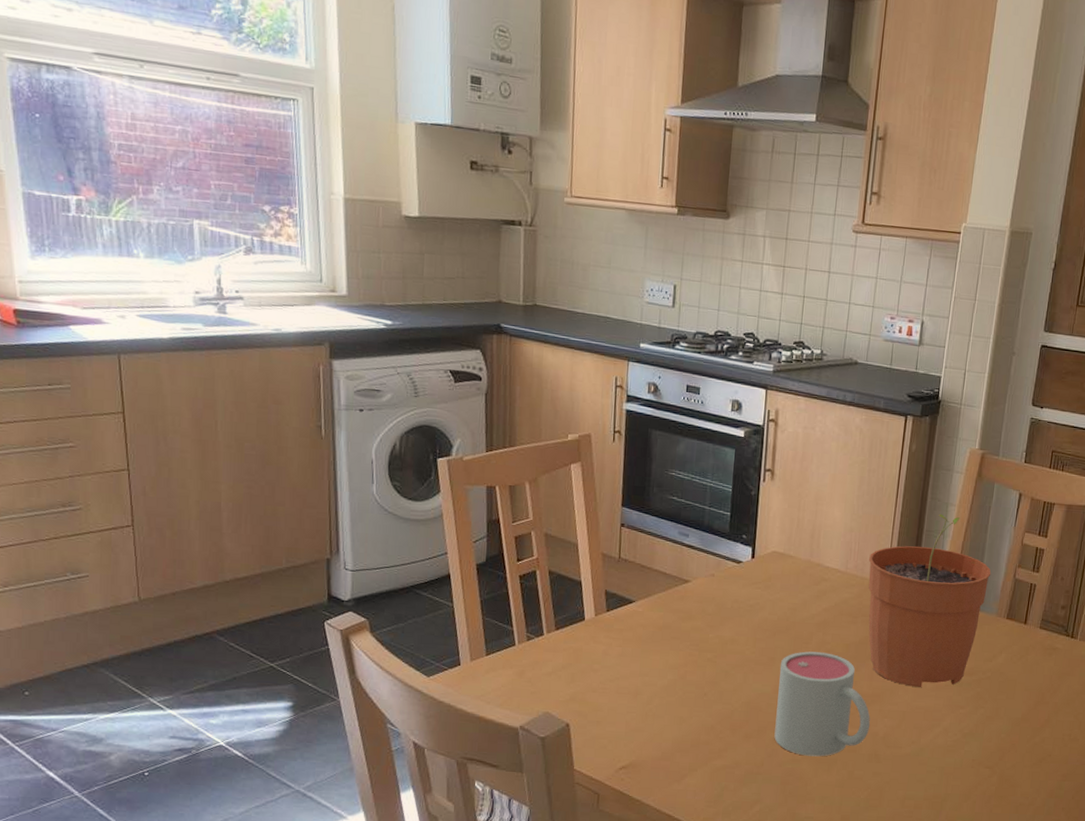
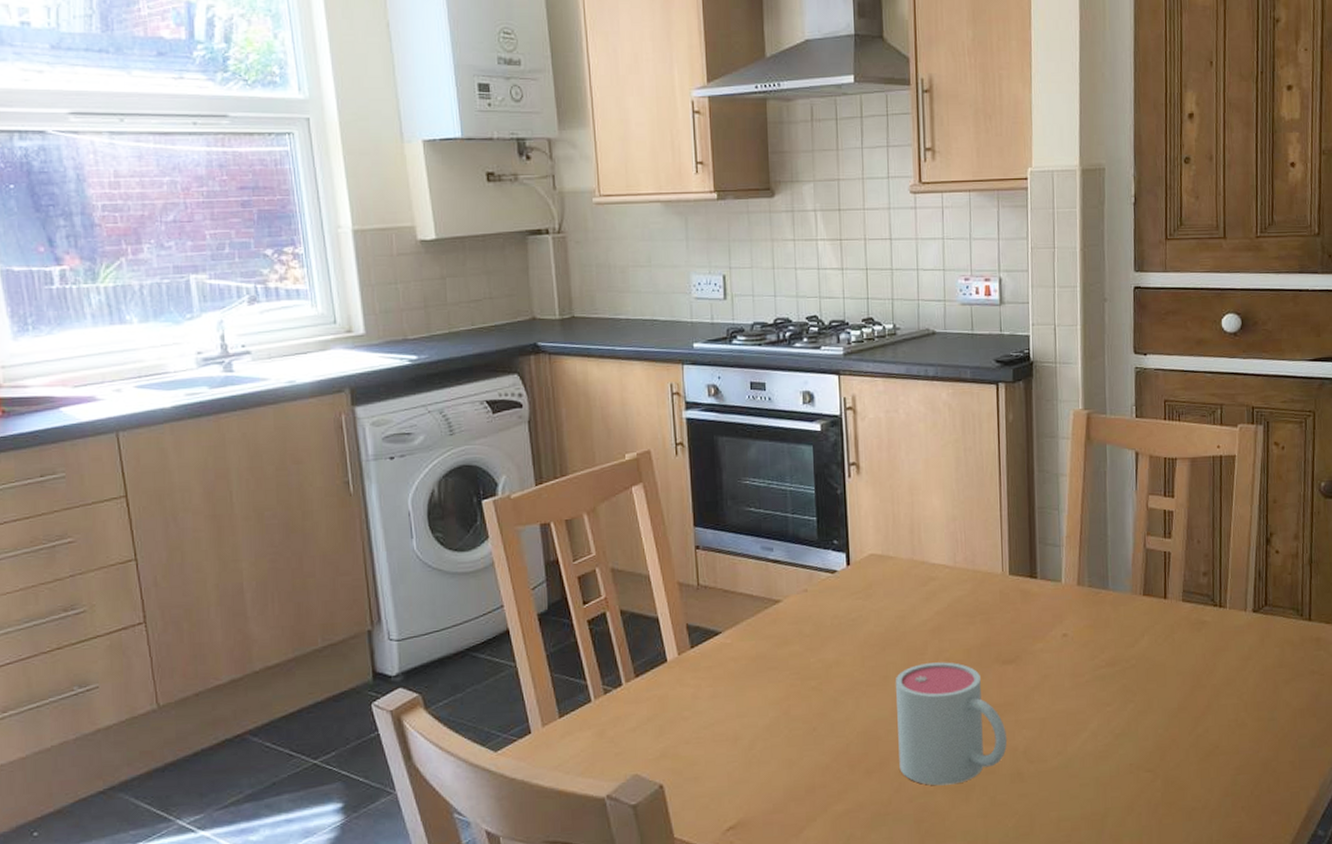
plant pot: present [868,514,991,688] -> none [978,487,1118,689]

